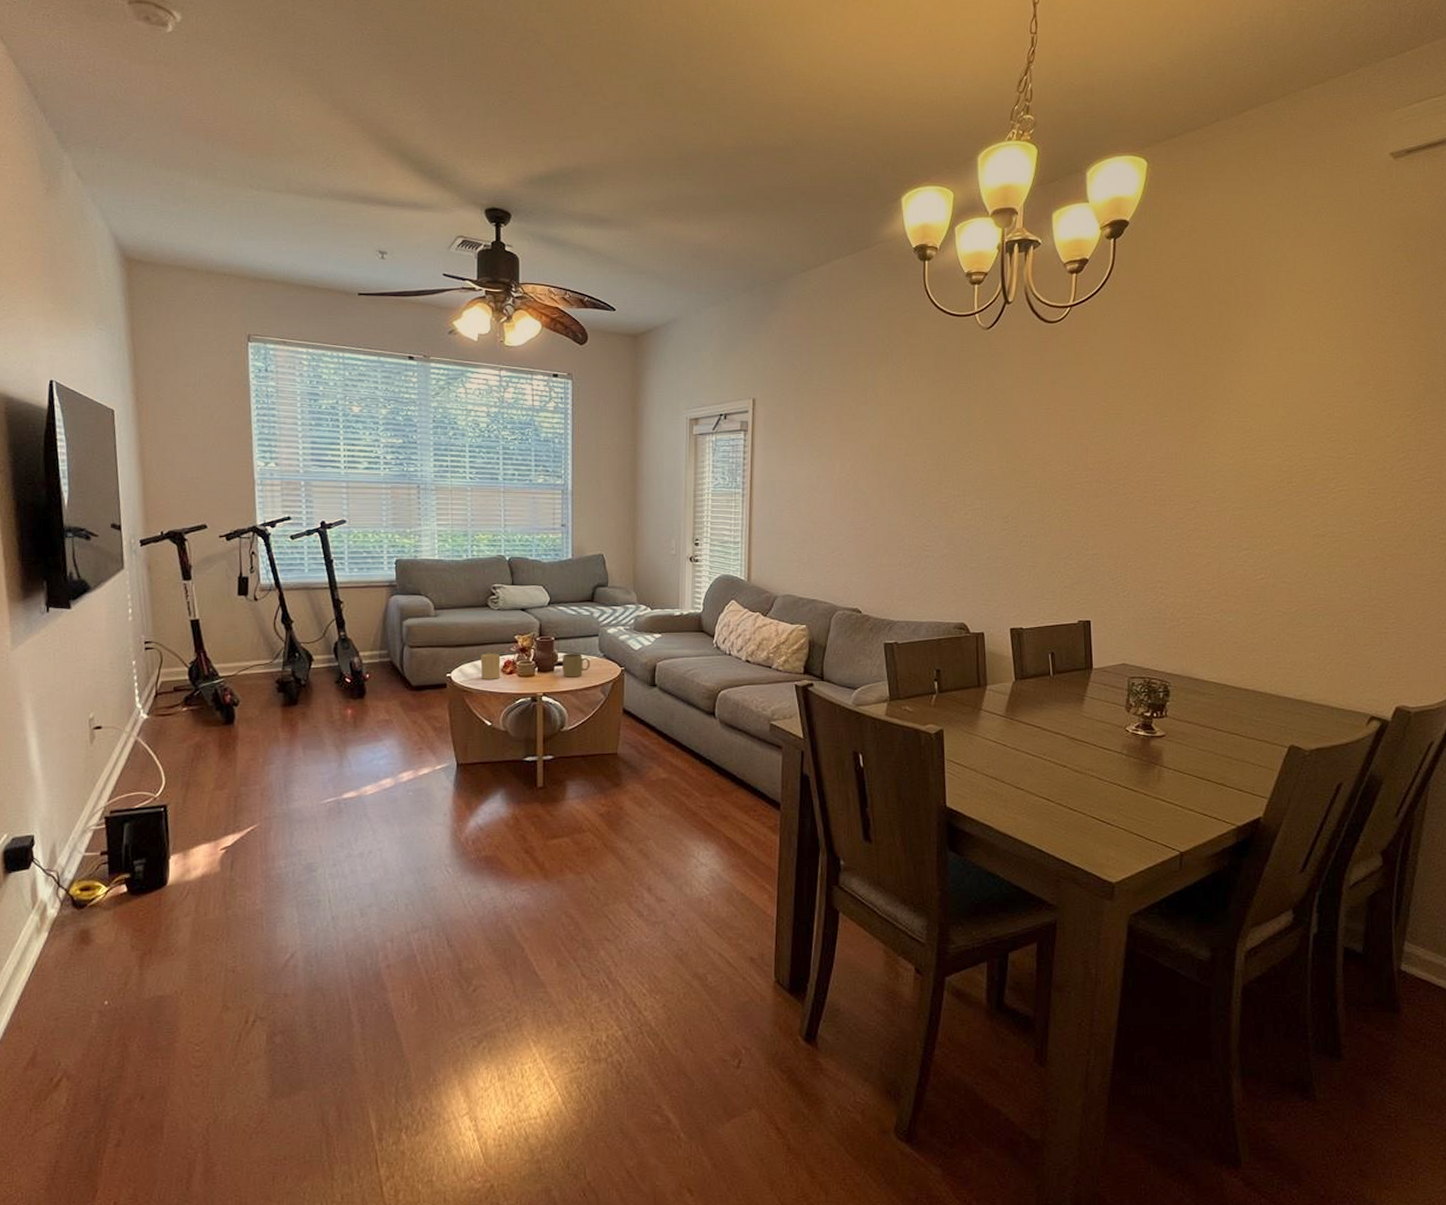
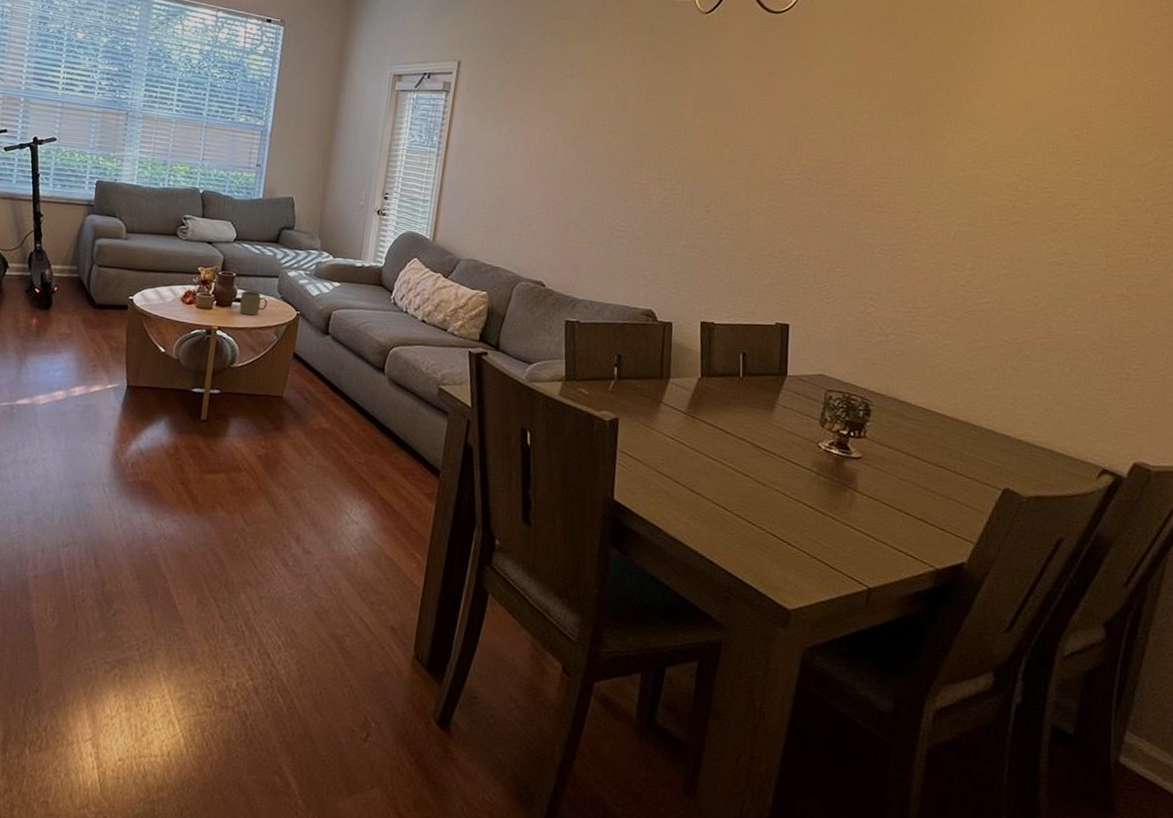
candle: present [480,653,501,679] -> none [161,281,183,308]

